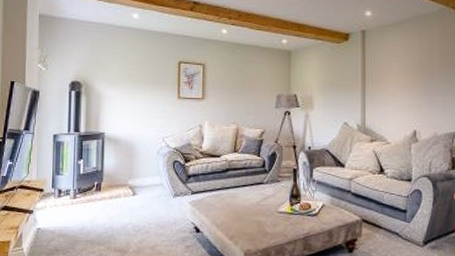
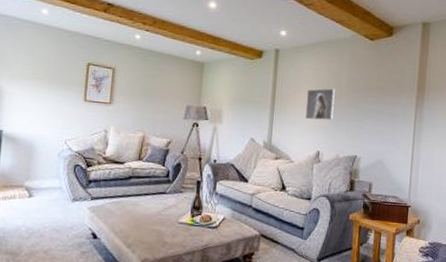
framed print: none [398,65,427,99] -> present [305,88,335,121]

